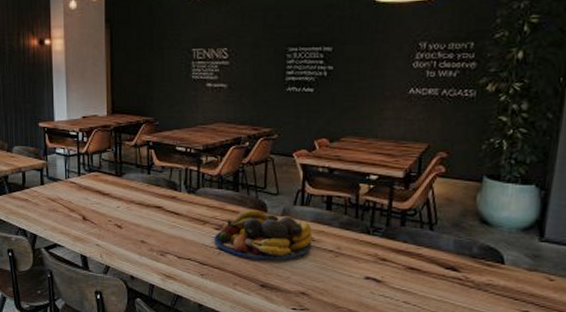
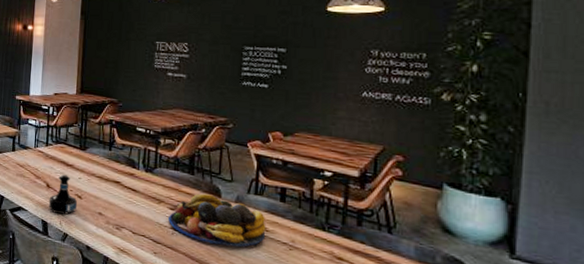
tequila bottle: none [86,205,118,246] -> present [48,174,78,215]

